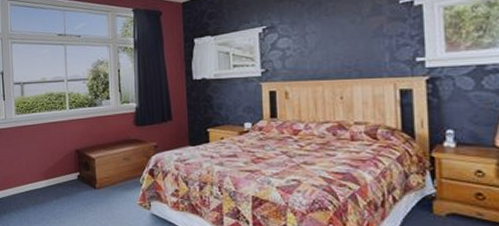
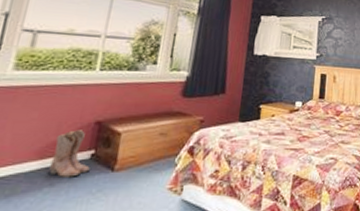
boots: none [53,157,79,193] -> present [49,130,90,177]

